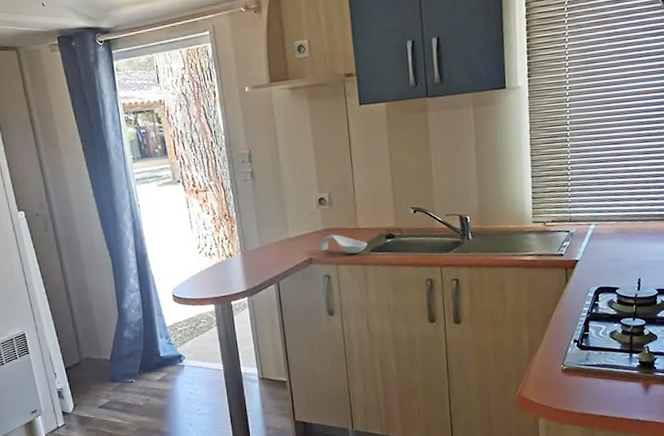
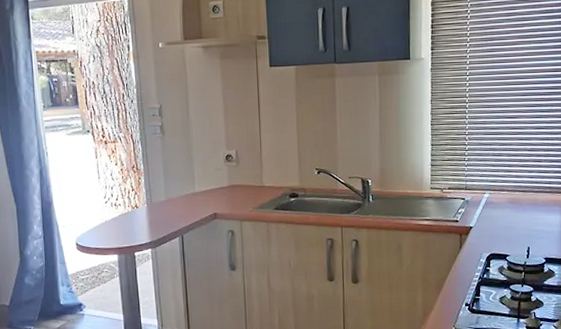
spoon rest: present [319,234,368,254] -> none [224,191,272,211]

